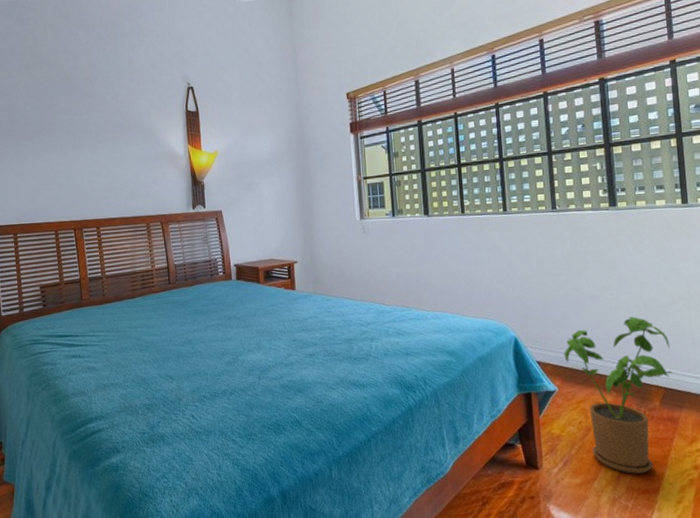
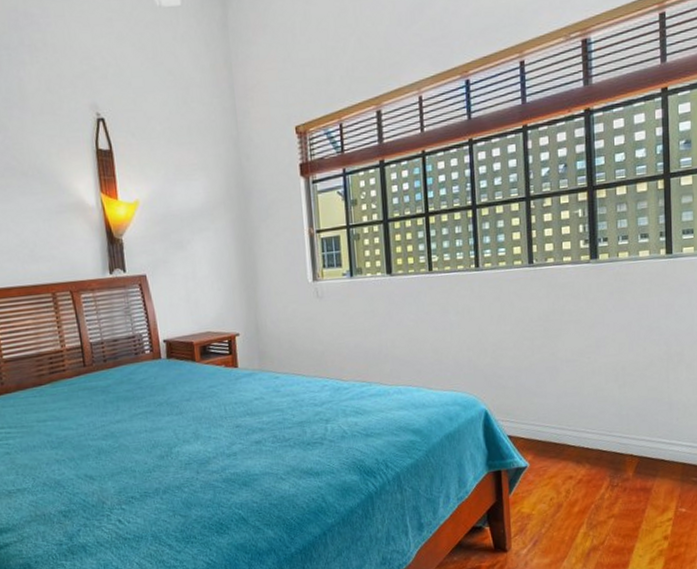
house plant: present [564,316,673,474] -> none [537,381,648,549]

